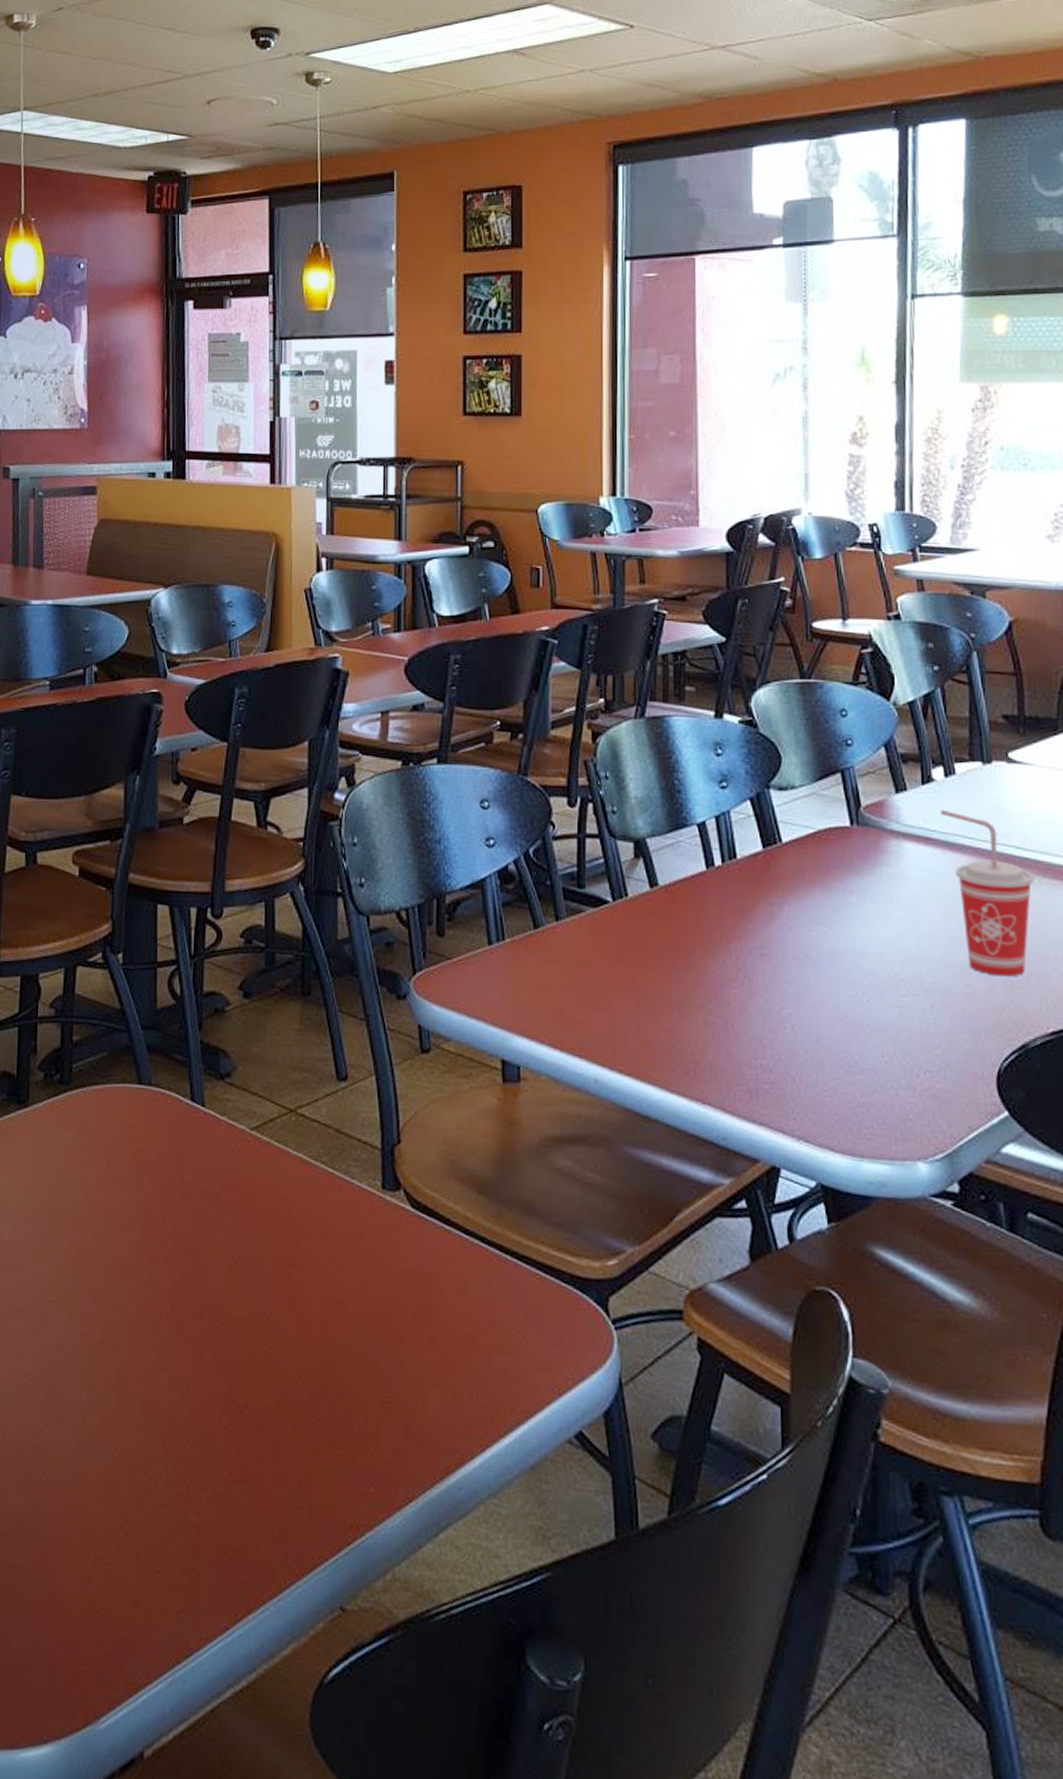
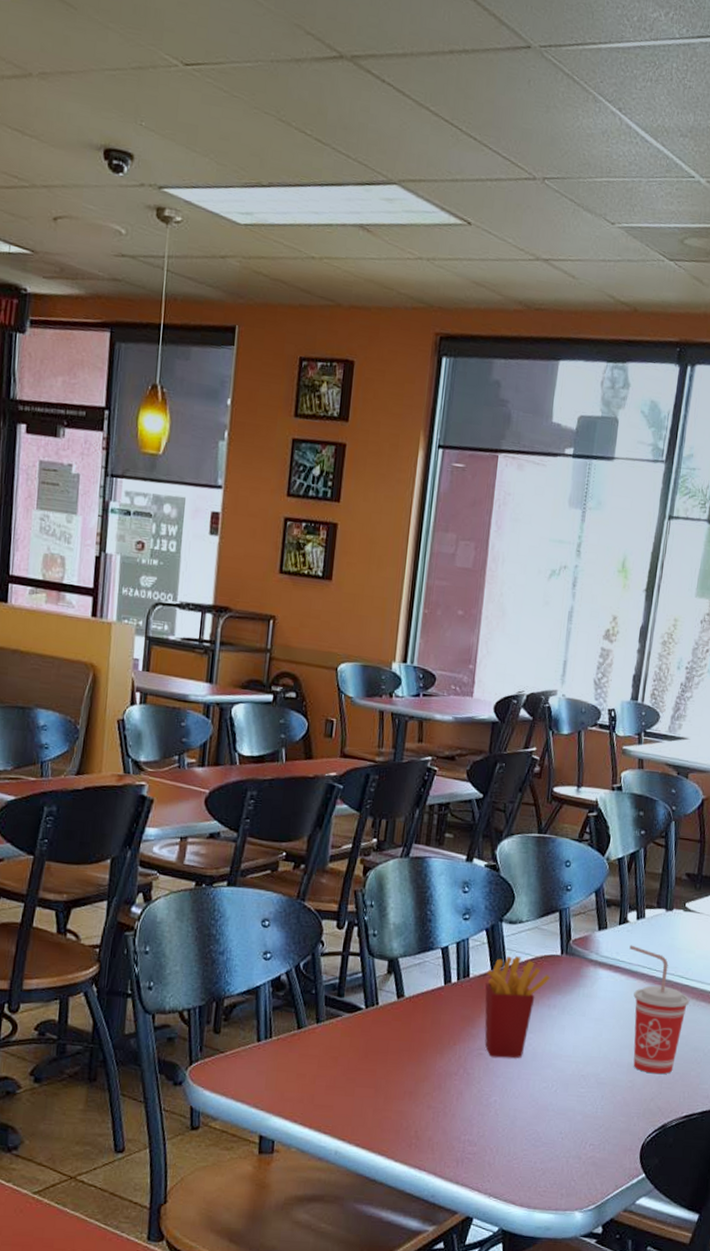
french fries: none [757,830,841,958] -> present [484,956,550,1058]

